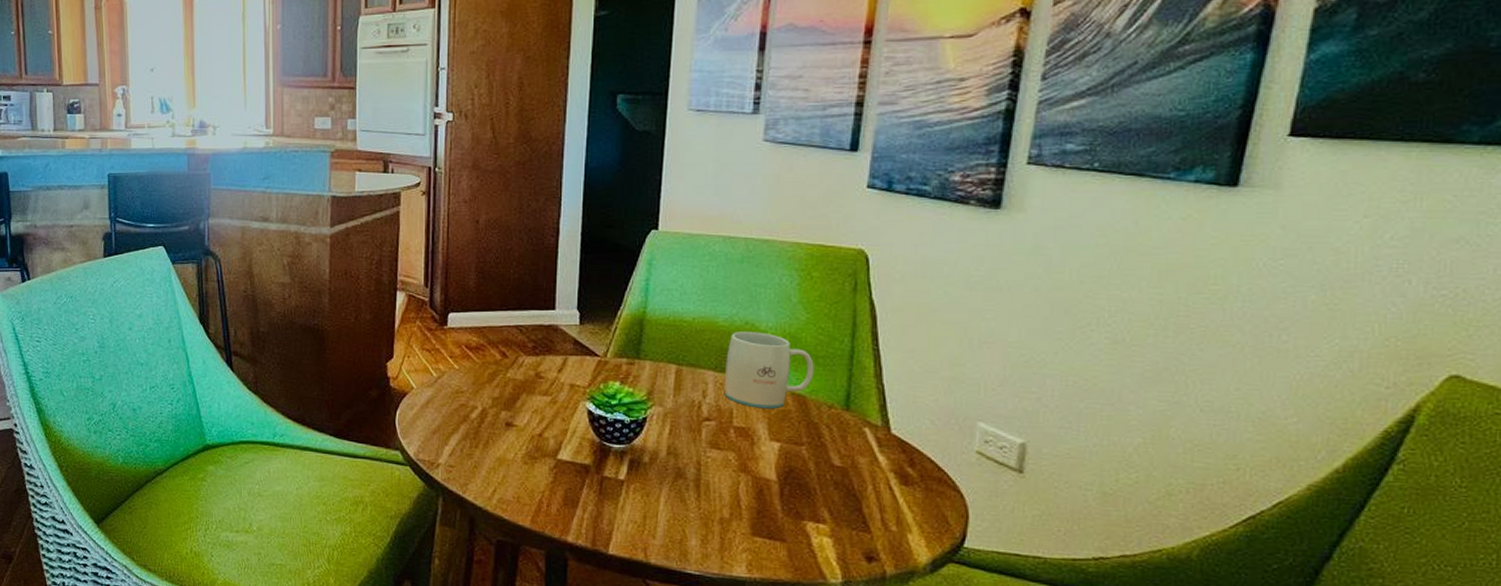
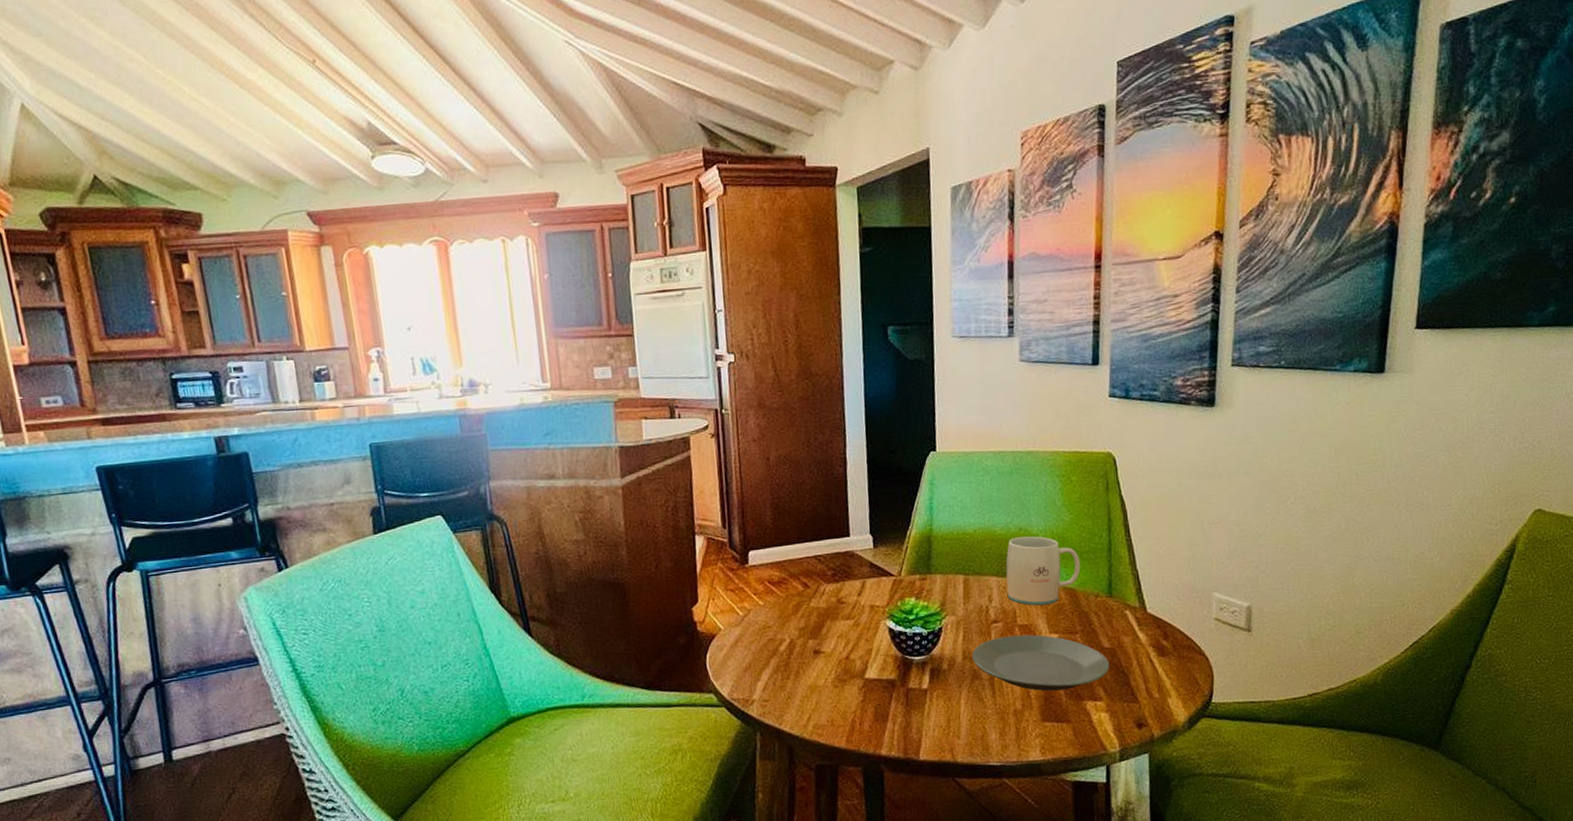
plate: none [677,437,838,505] -> present [971,634,1109,692]

